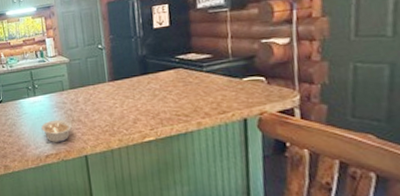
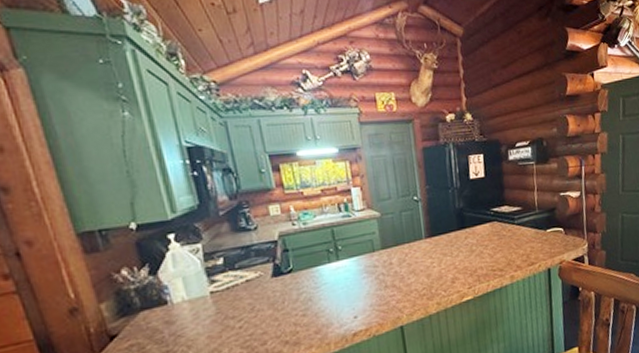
legume: present [41,119,72,143] -> none [347,287,385,317]

